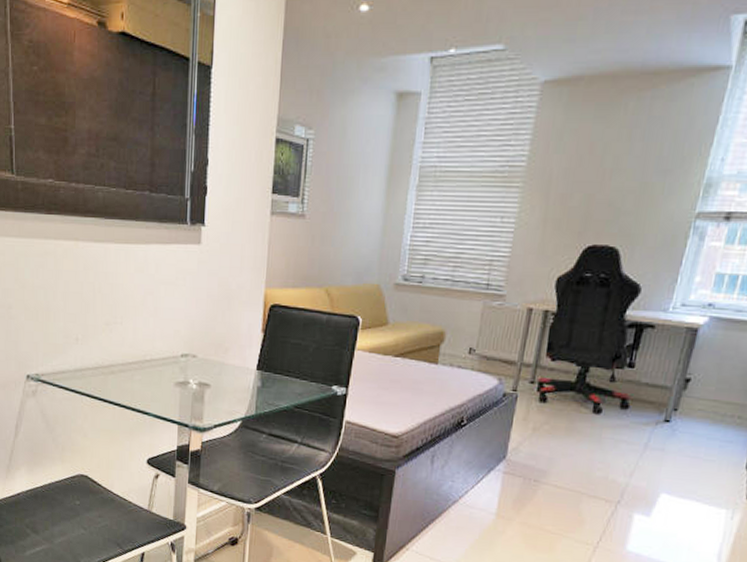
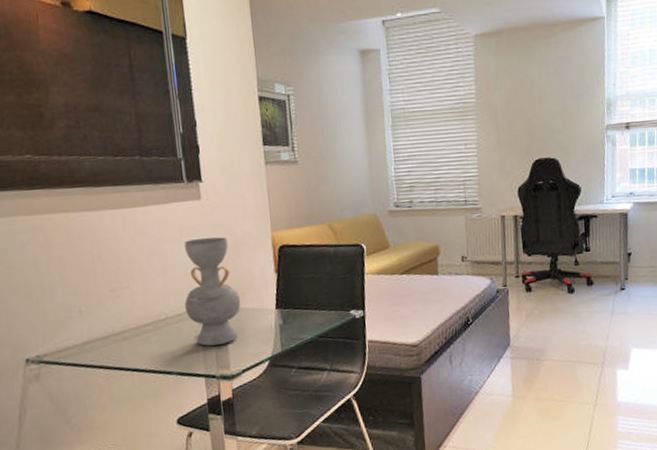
decorative vase: none [170,285,224,396] -> present [184,237,241,347]

